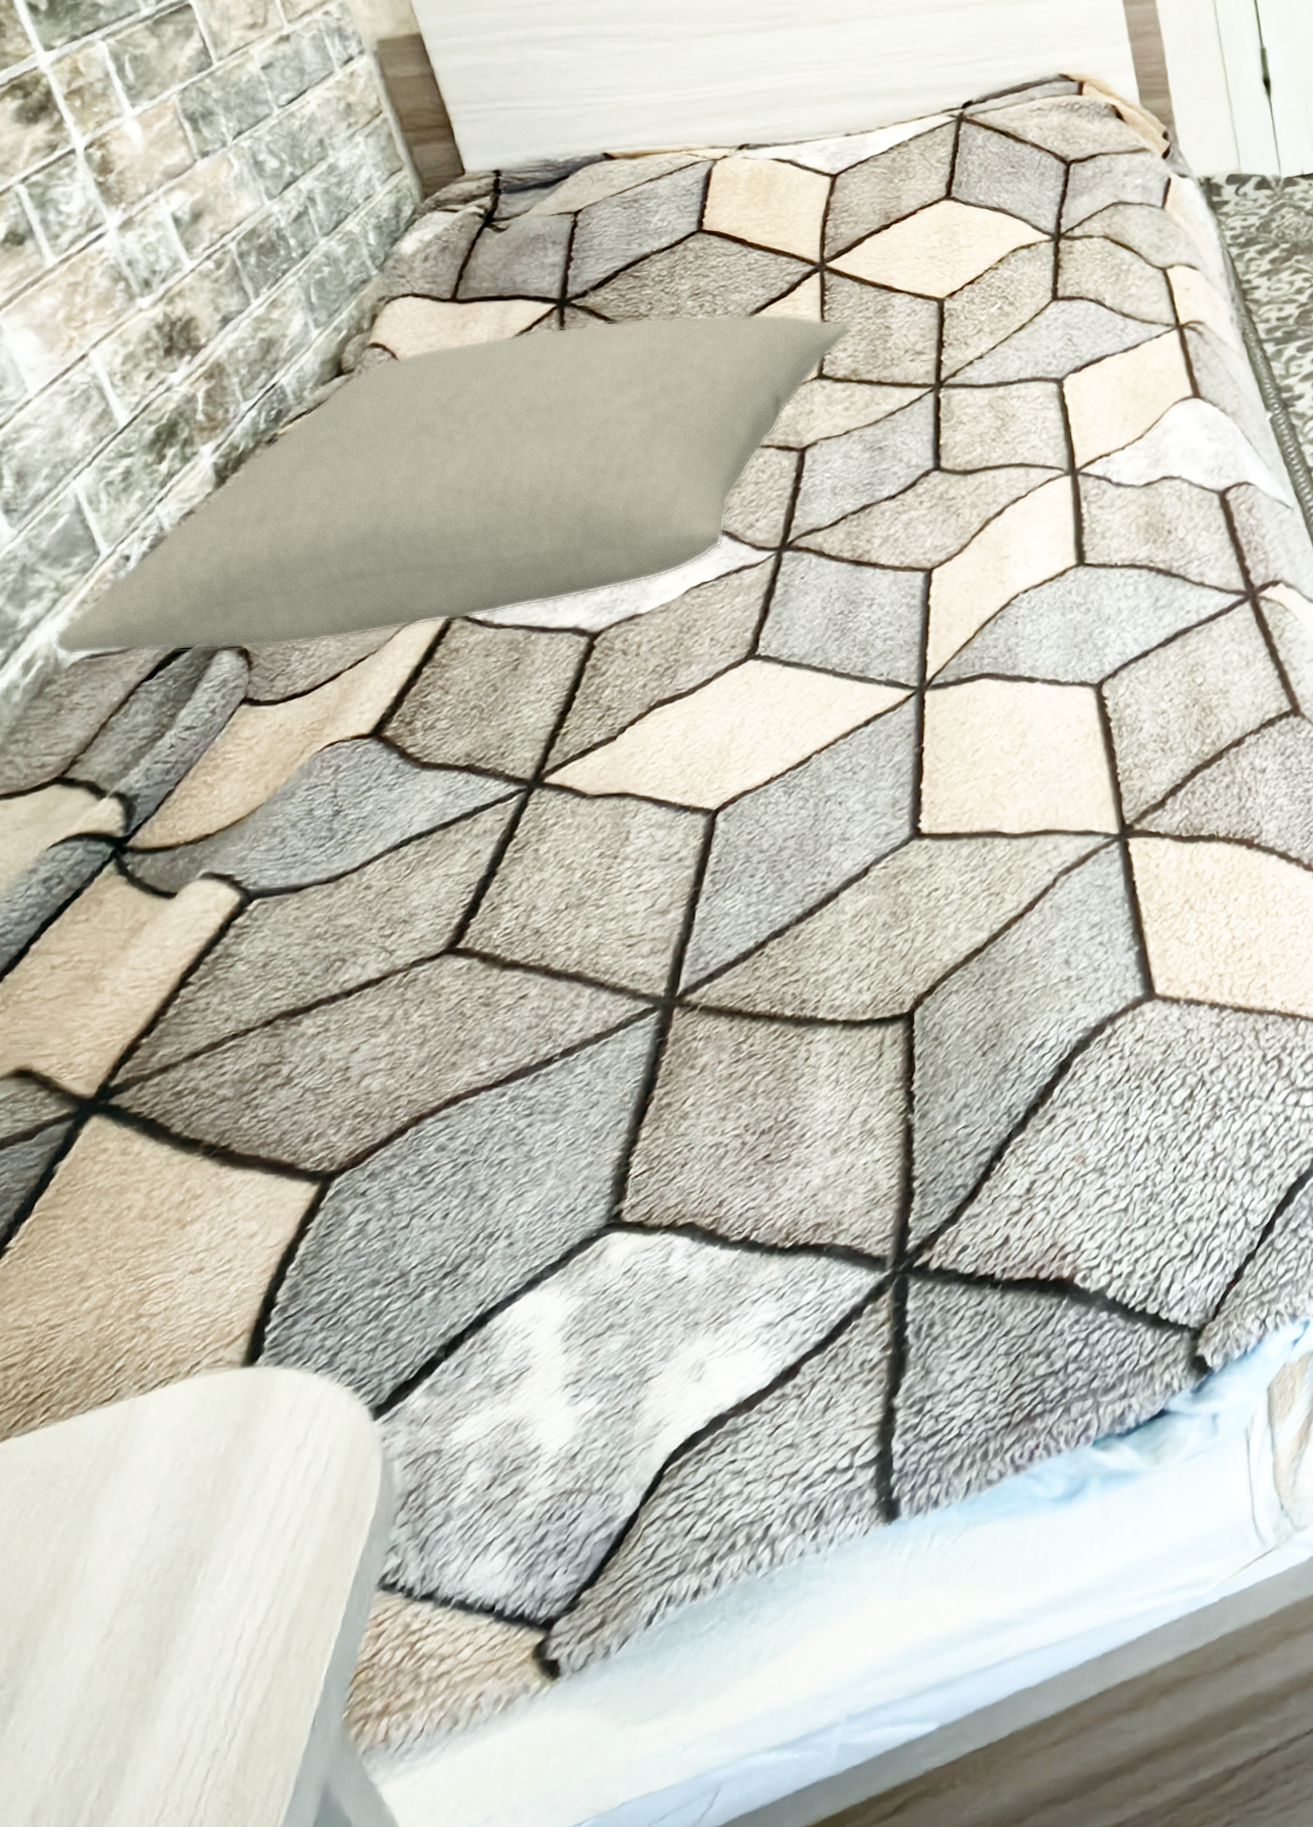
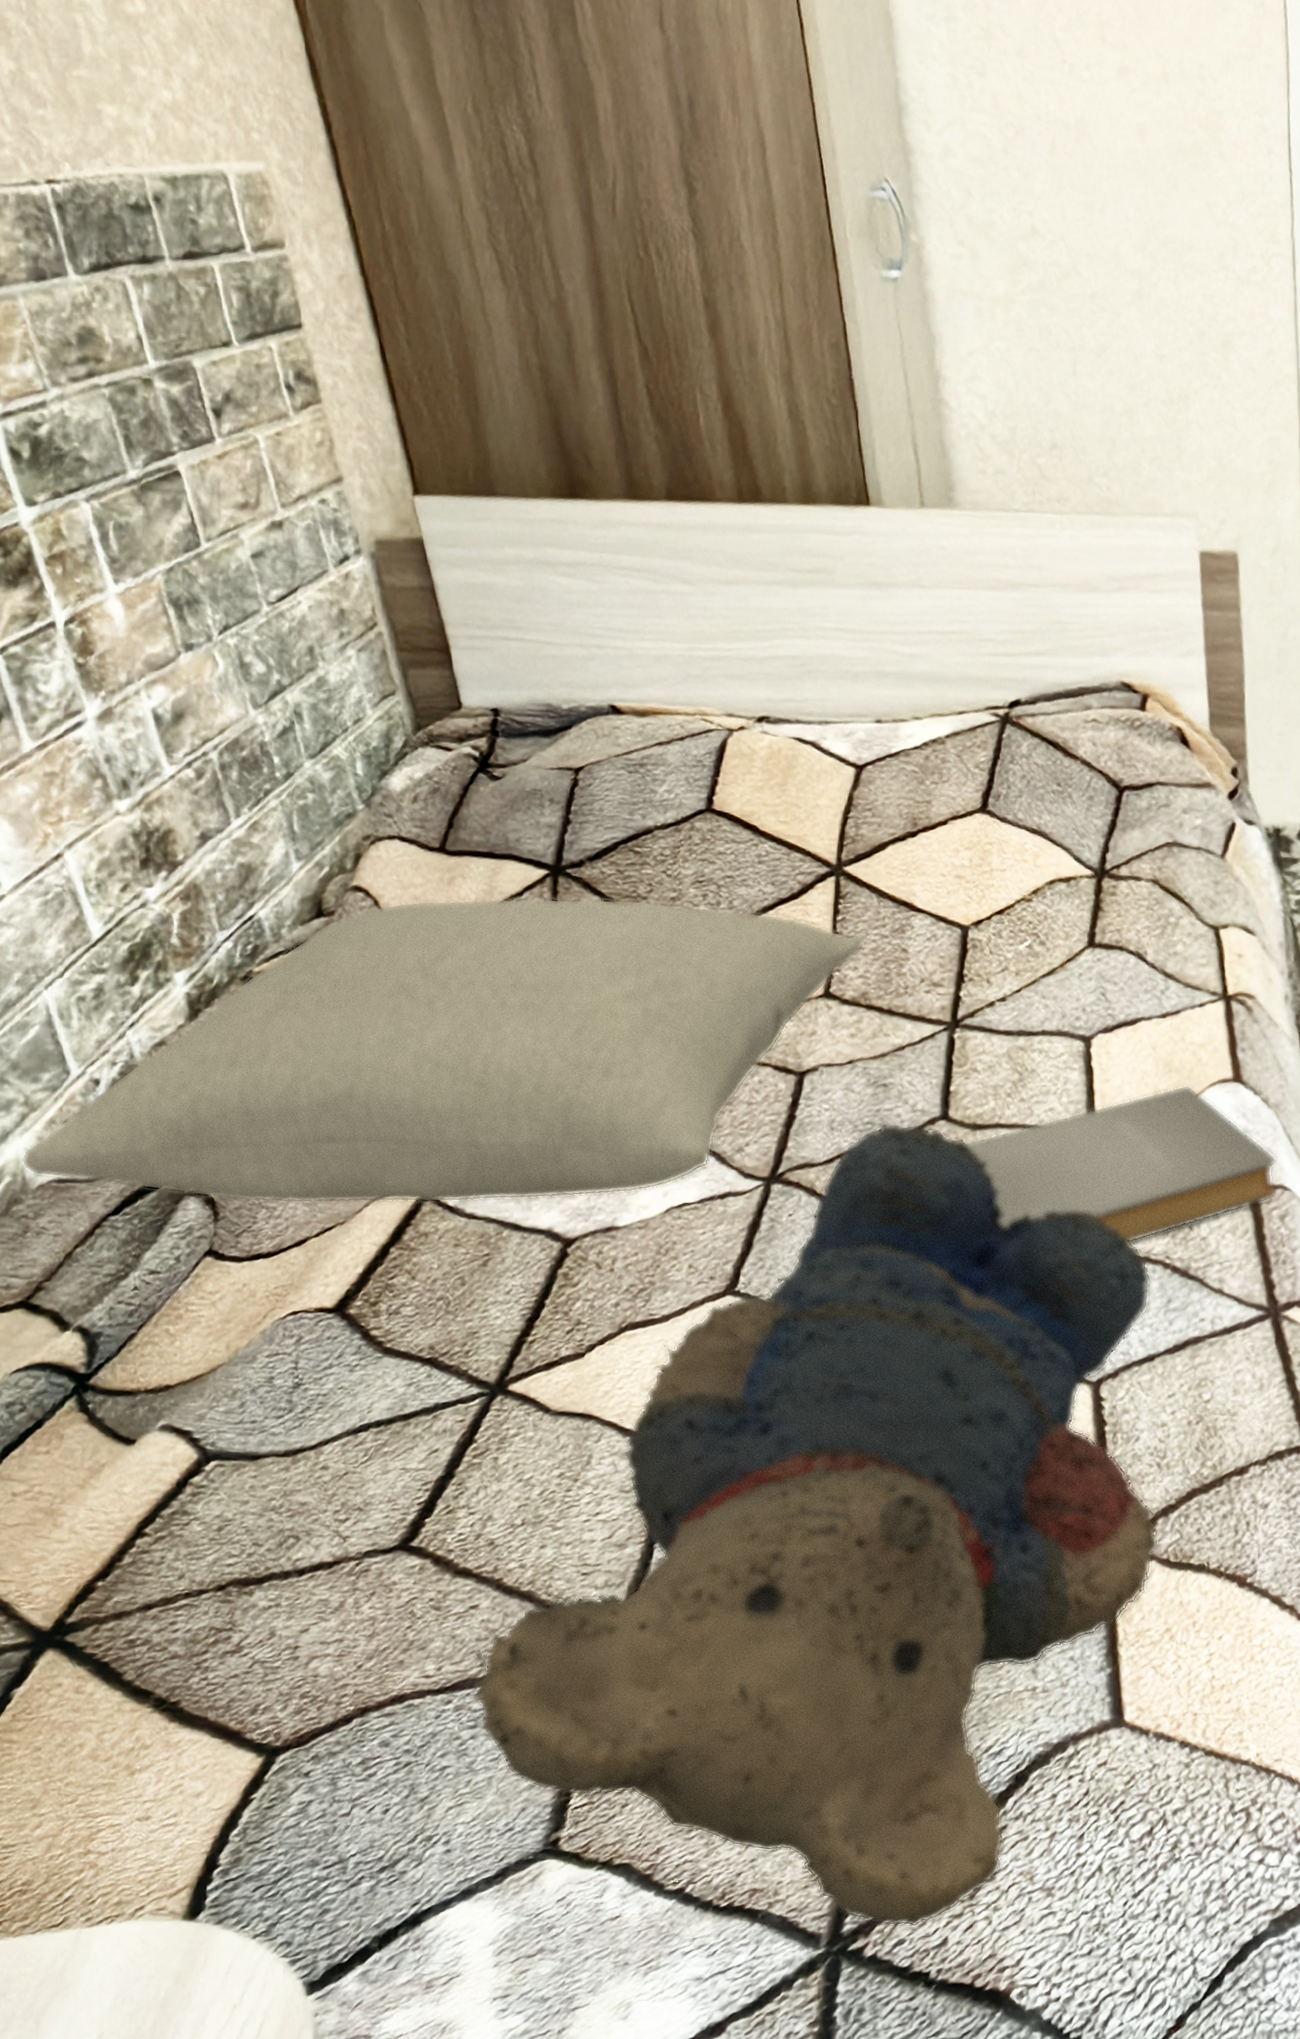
teddy bear: none [525,477,1171,1236] -> present [473,1122,1160,1928]
book: none [959,407,1243,558] -> present [966,1084,1278,1243]

